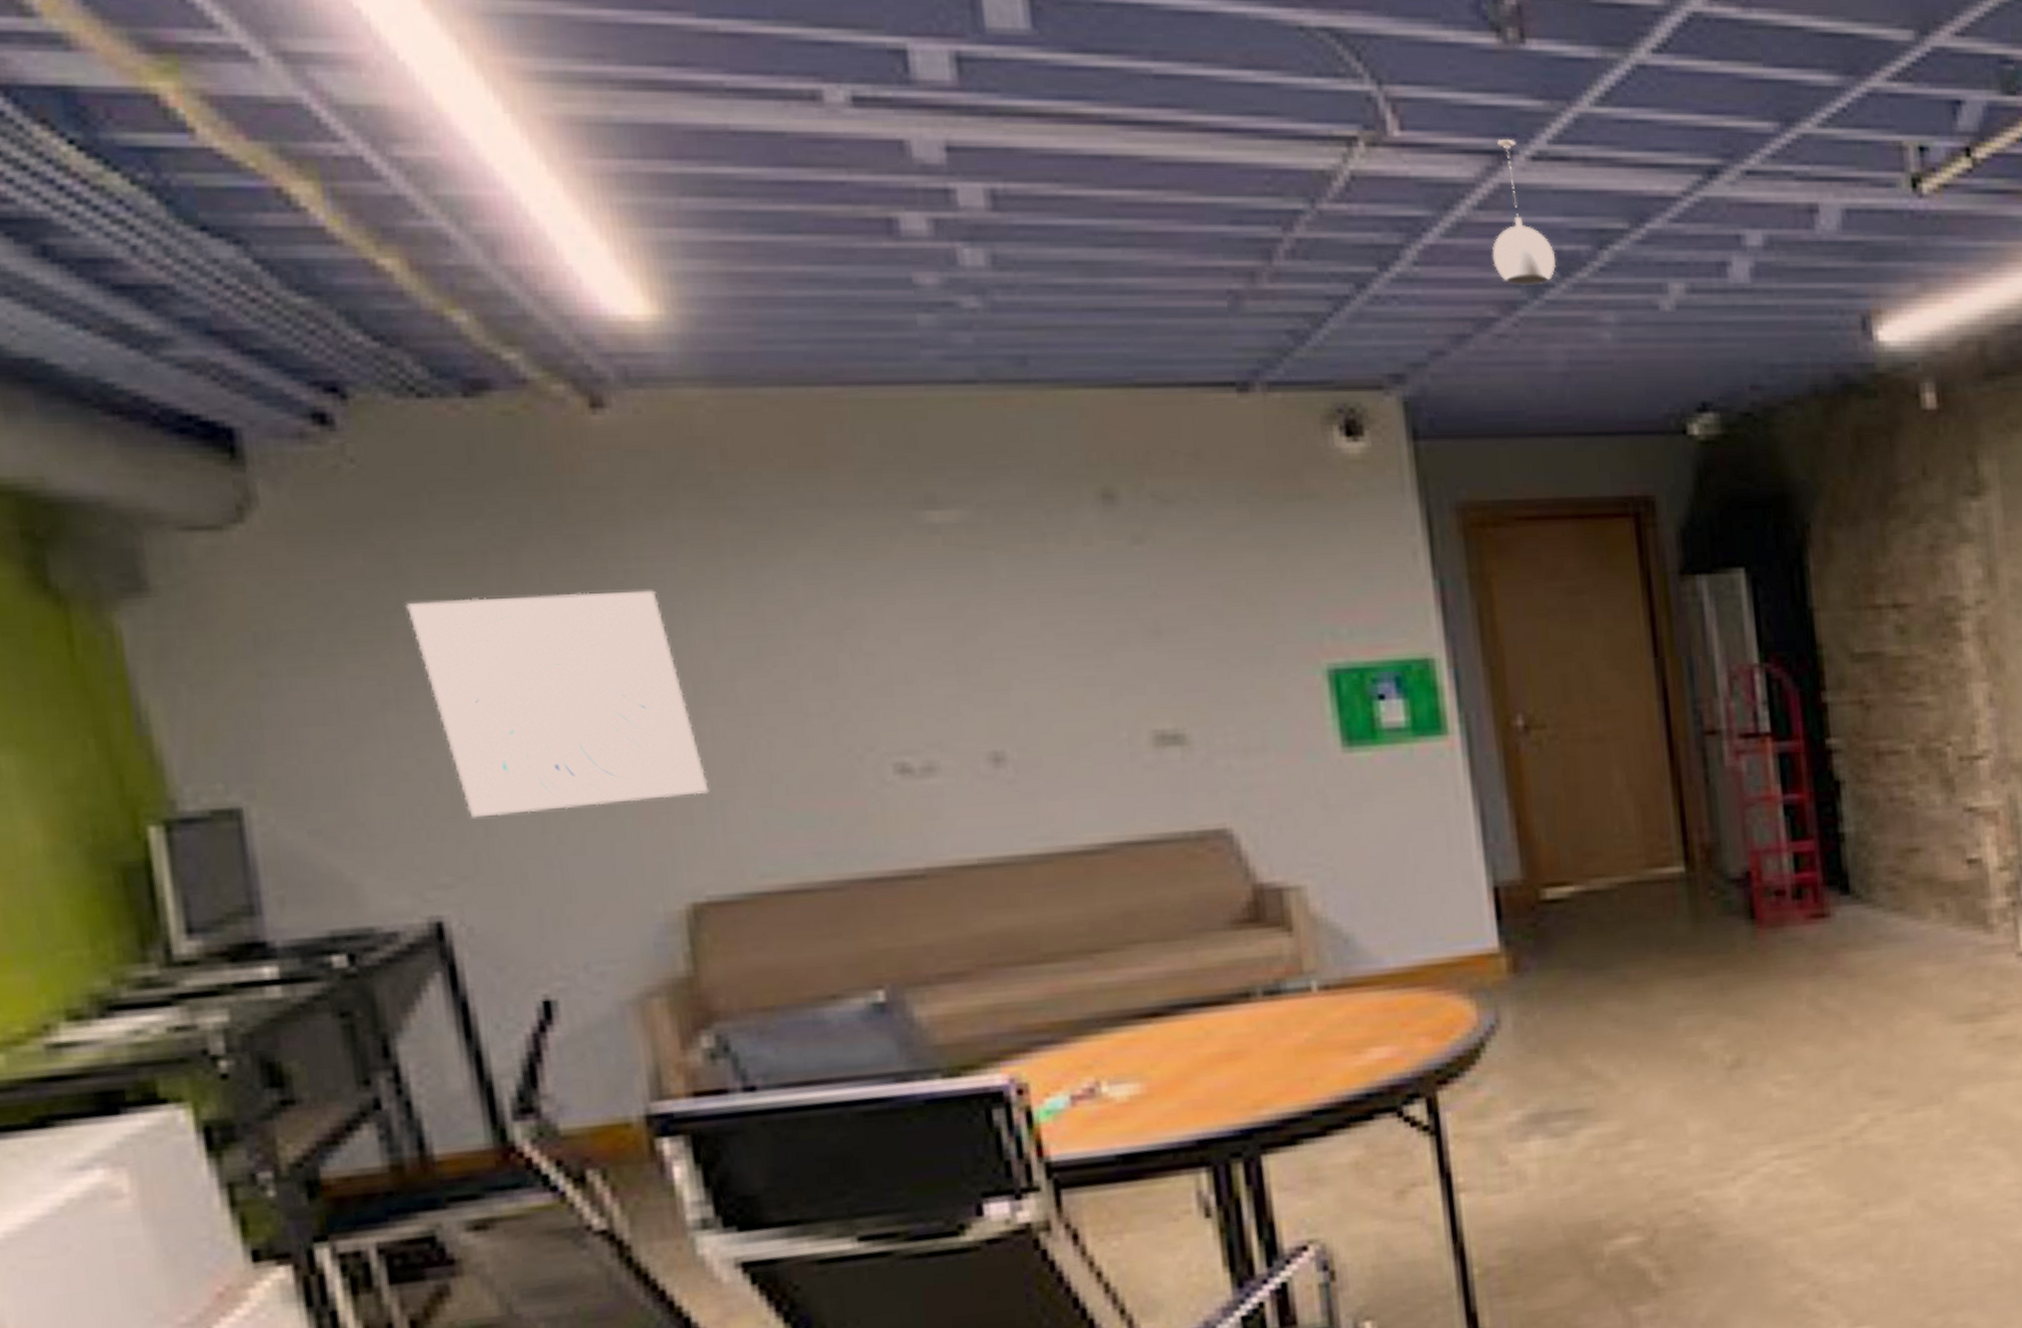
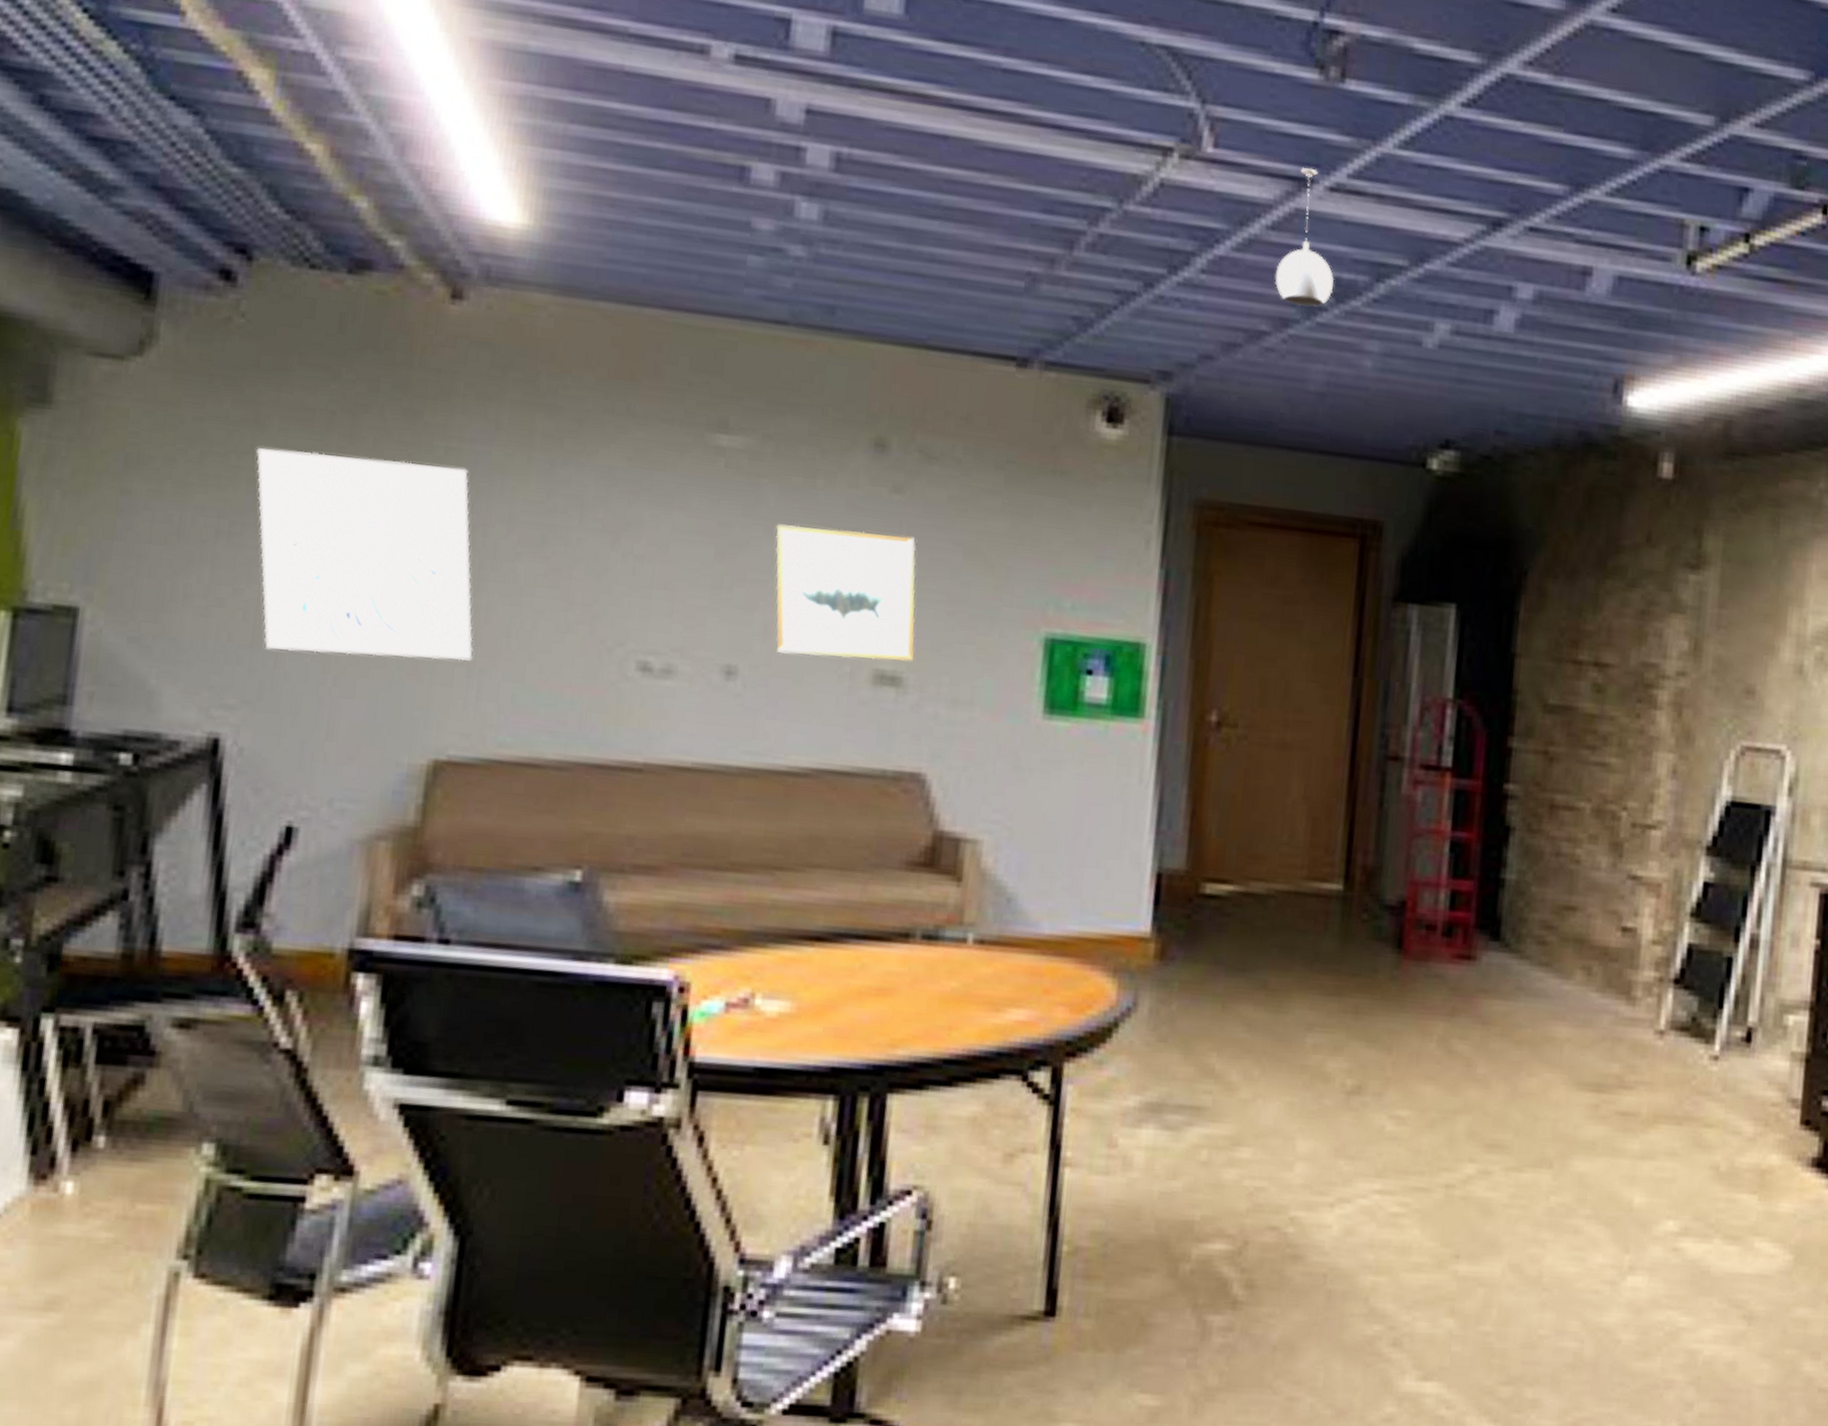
wall art: none [1014,587,1194,731] -> present [775,524,916,662]

